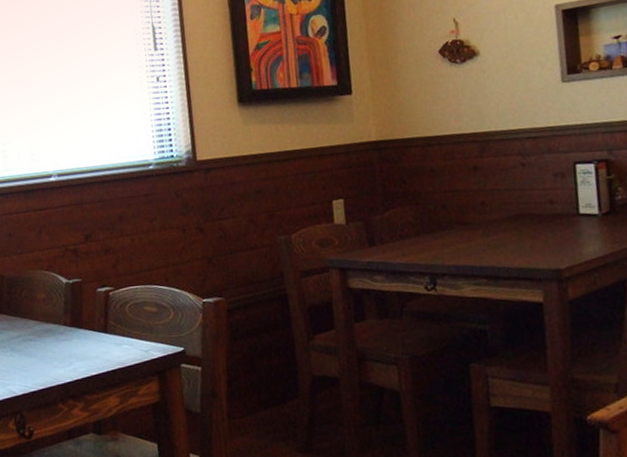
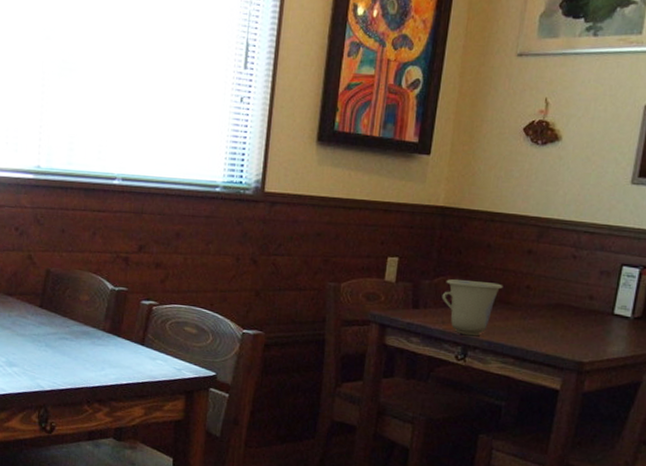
cup: none [396,205,457,264] -> present [441,279,503,336]

